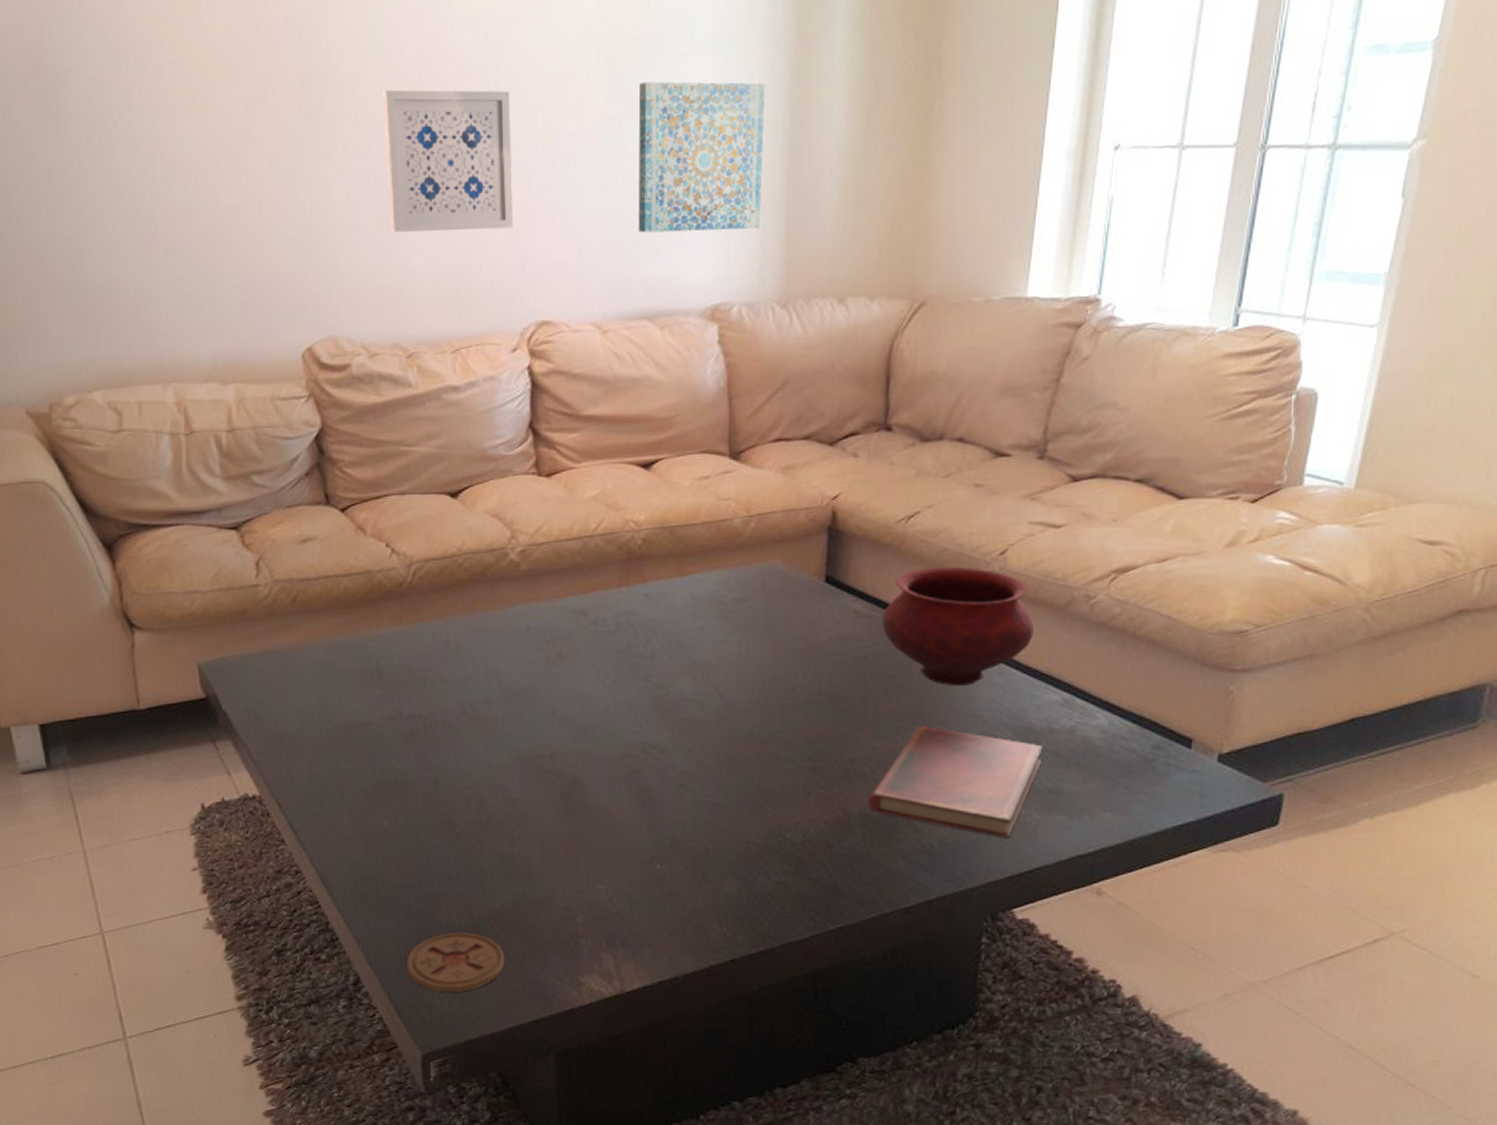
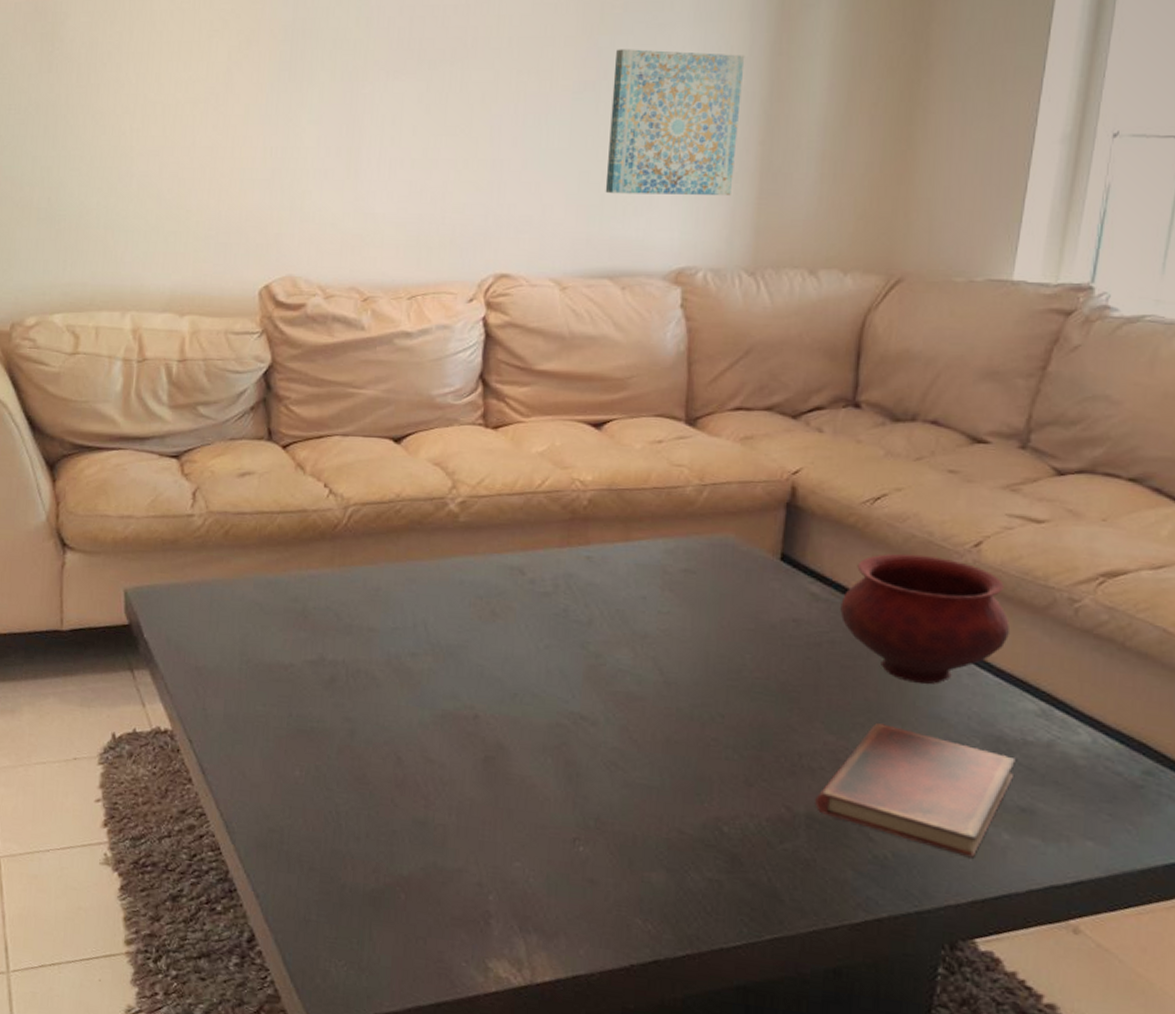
wall art: present [382,89,514,232] -> none [357,45,487,182]
coaster: present [407,932,505,993] -> none [305,897,409,964]

